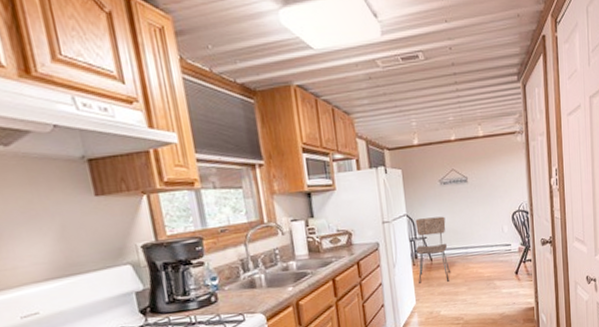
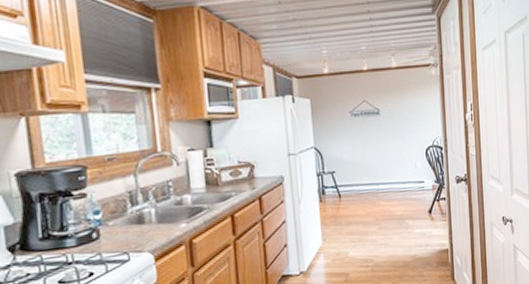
dining chair: present [415,216,450,285] -> none [323,150,360,223]

